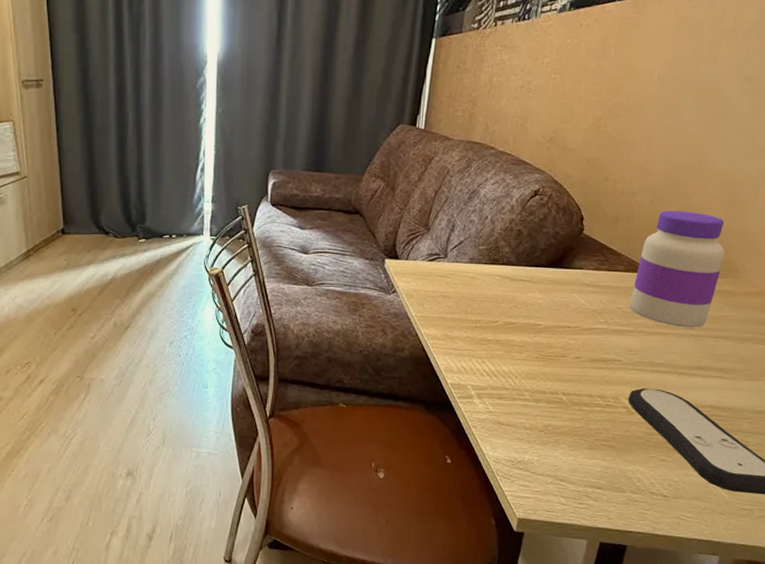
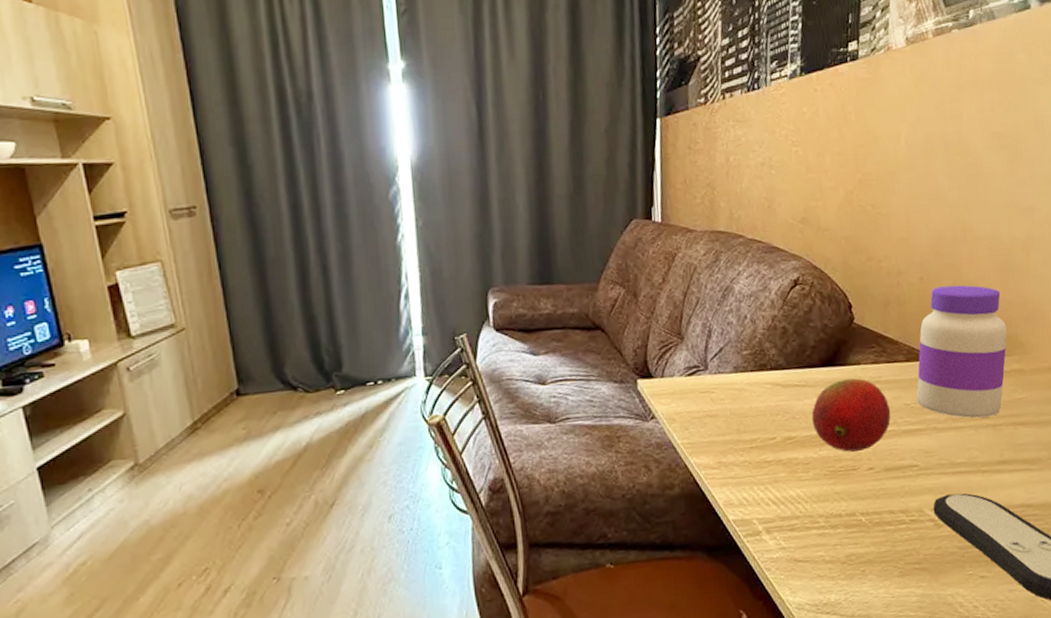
fruit: none [531,280,604,342] -> present [811,378,891,452]

